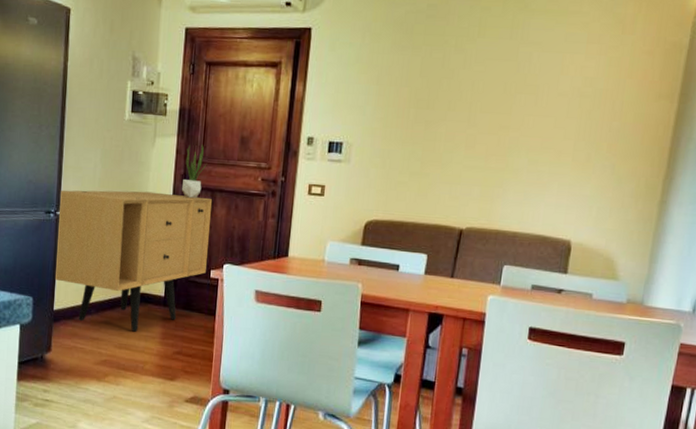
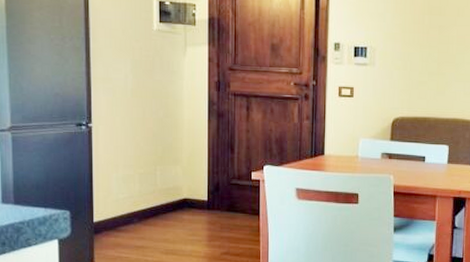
sideboard: present [55,190,212,332] -> none [91,99,247,237]
potted plant: present [181,145,206,199] -> none [216,52,239,105]

